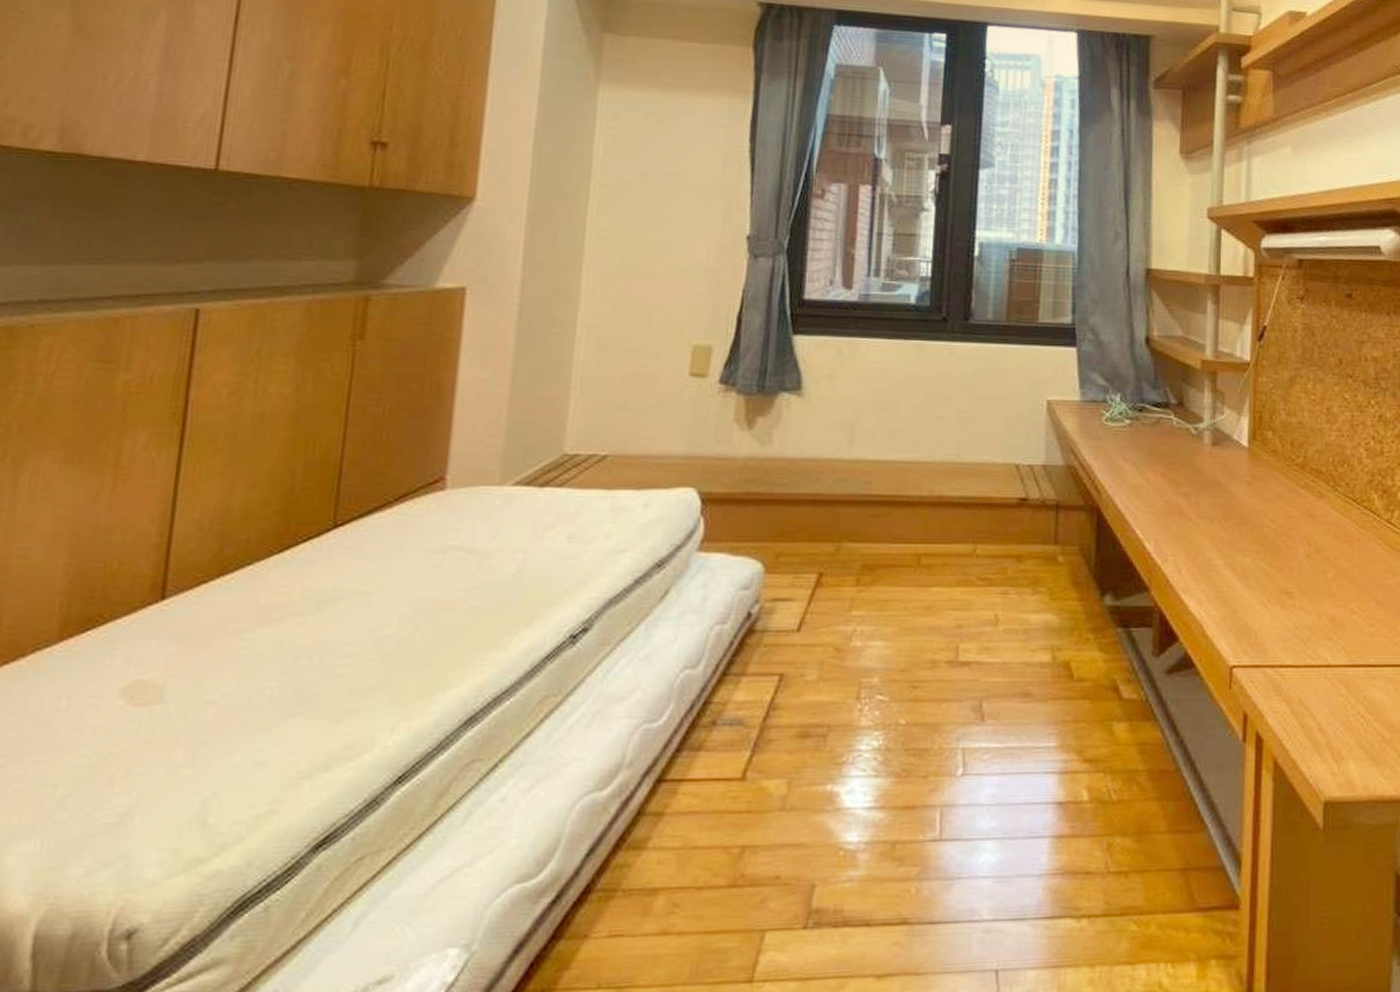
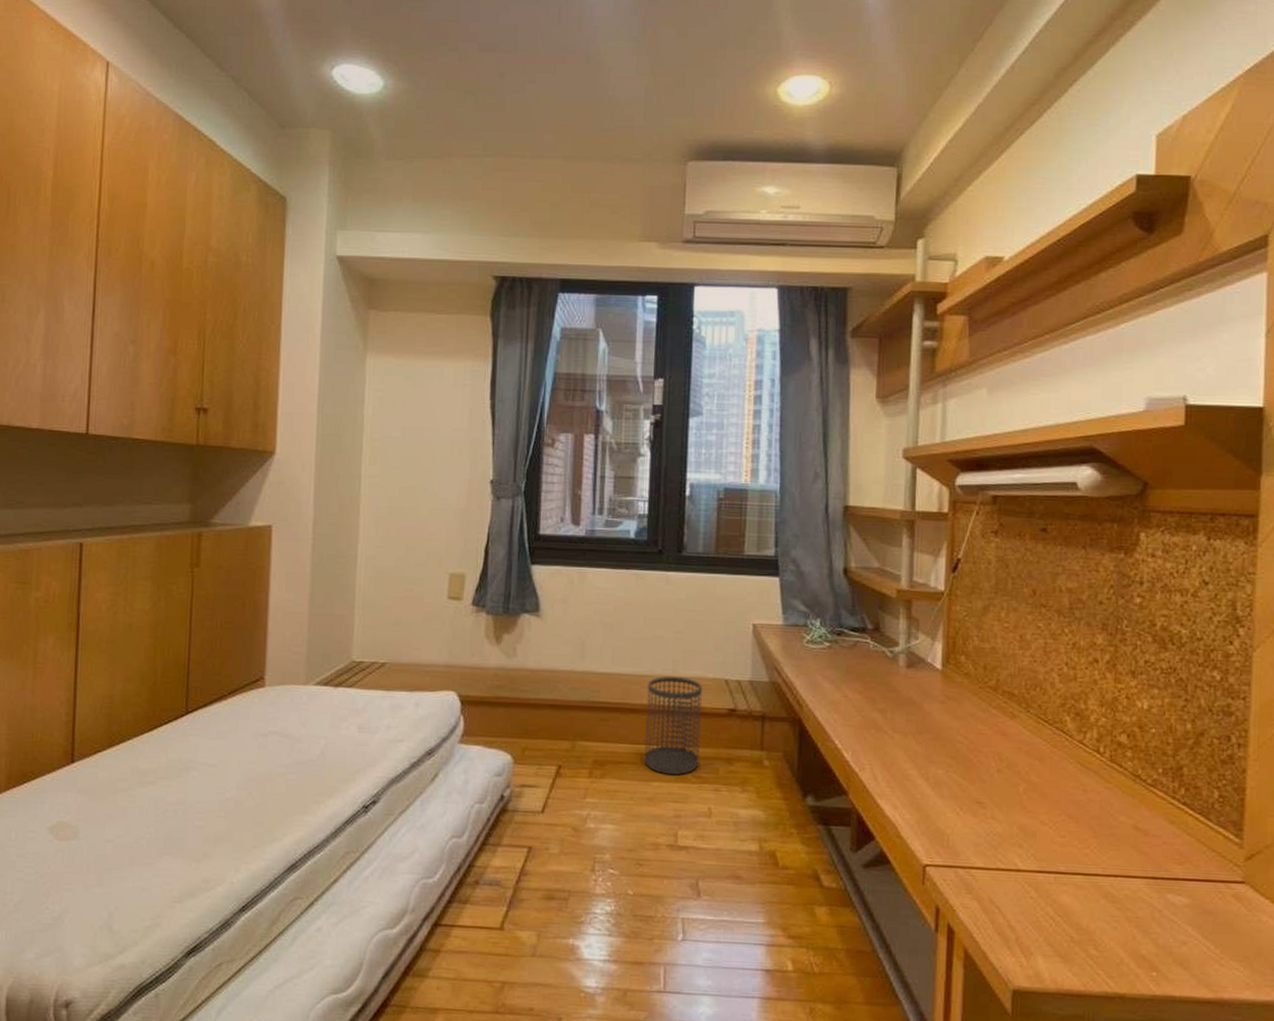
wastebasket: none [922,463,990,578] -> present [644,676,702,775]

